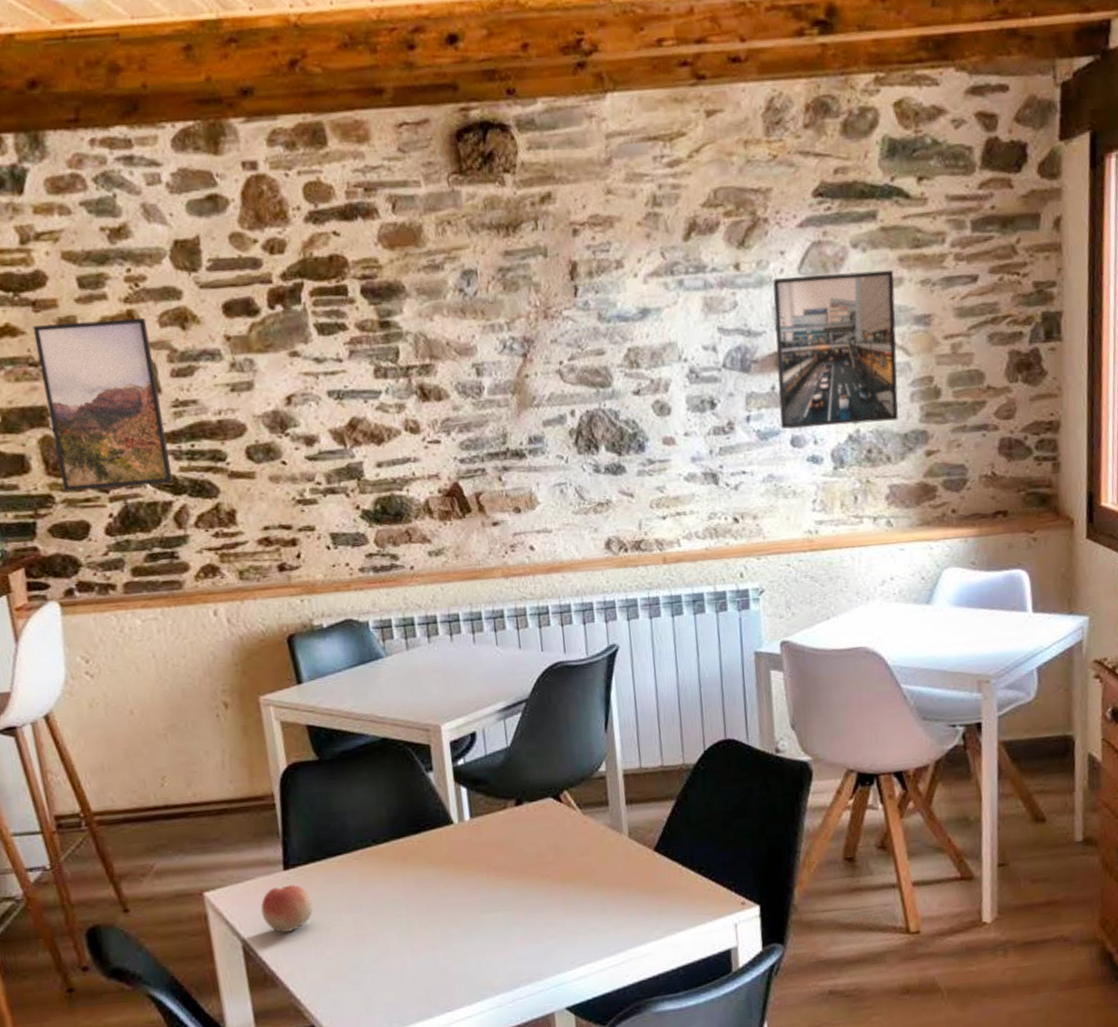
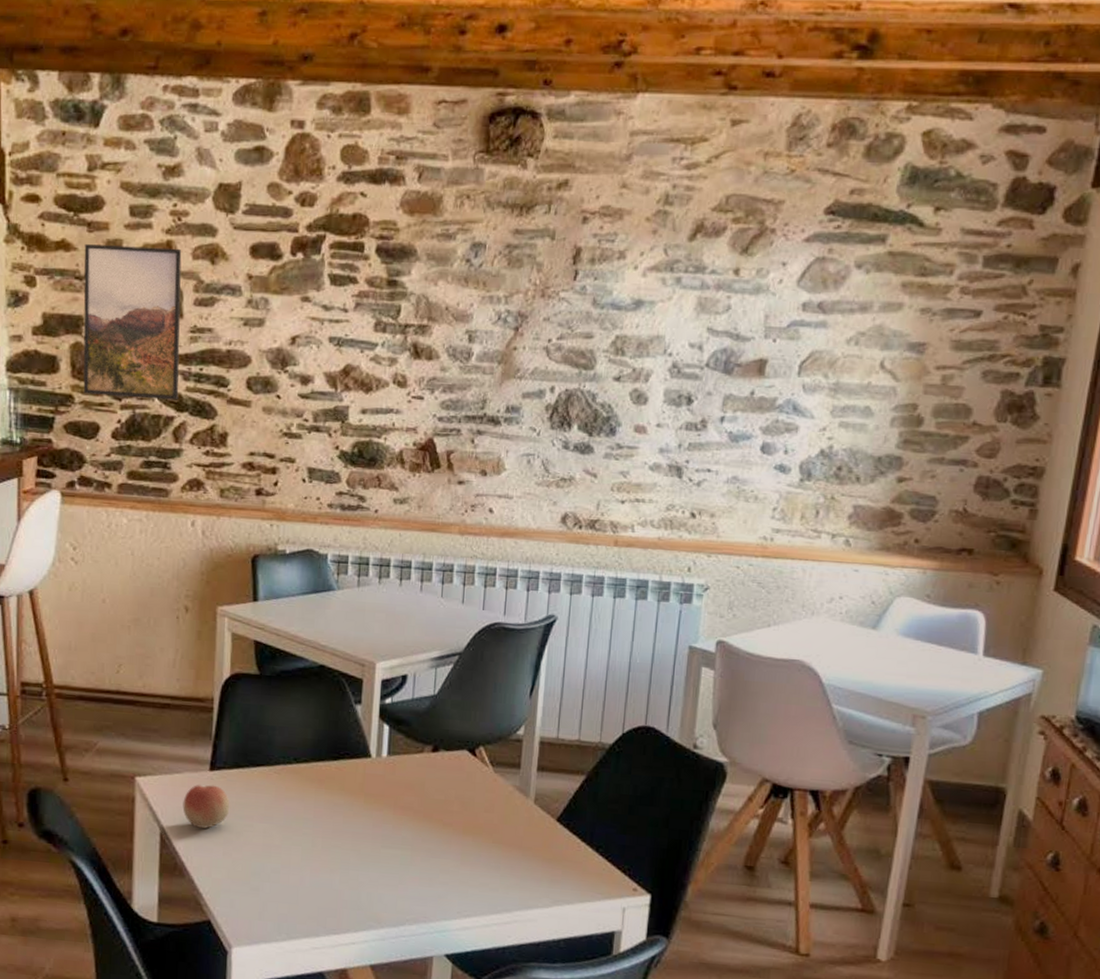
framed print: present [773,269,898,429] -> none [754,287,895,442]

